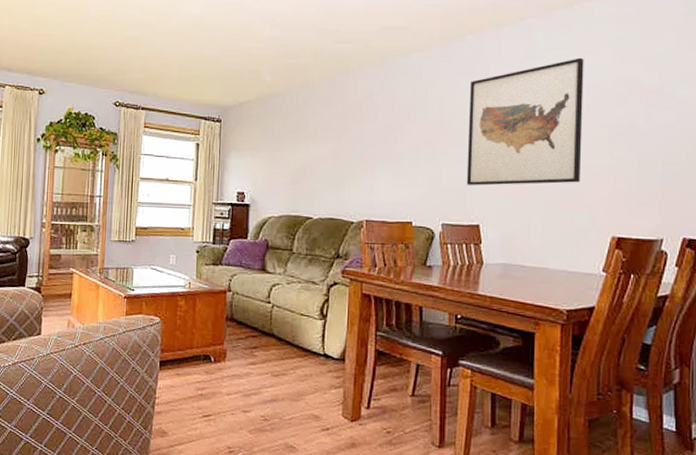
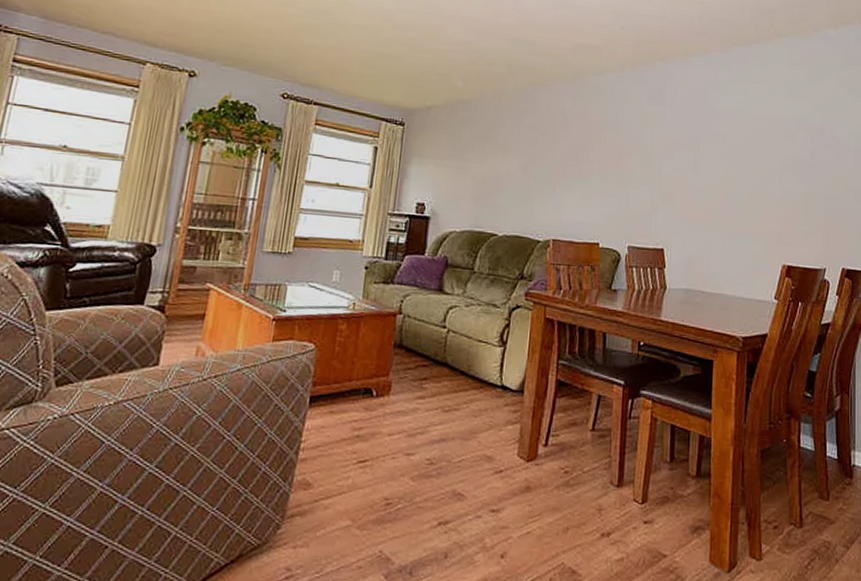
wall art: present [466,57,584,186] -> none [652,92,760,212]

